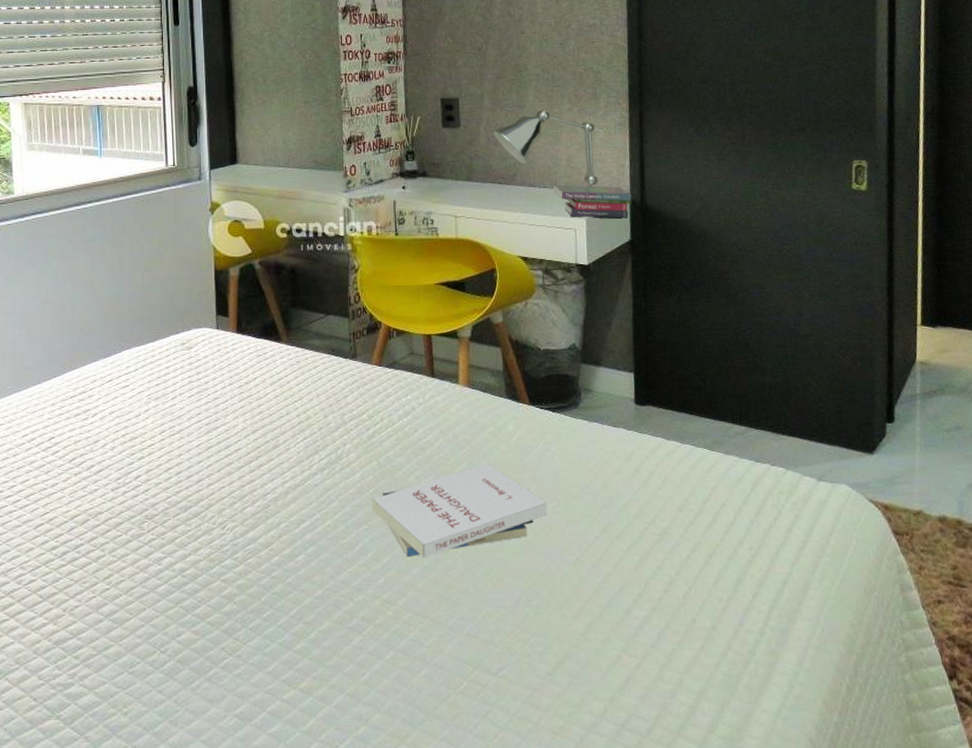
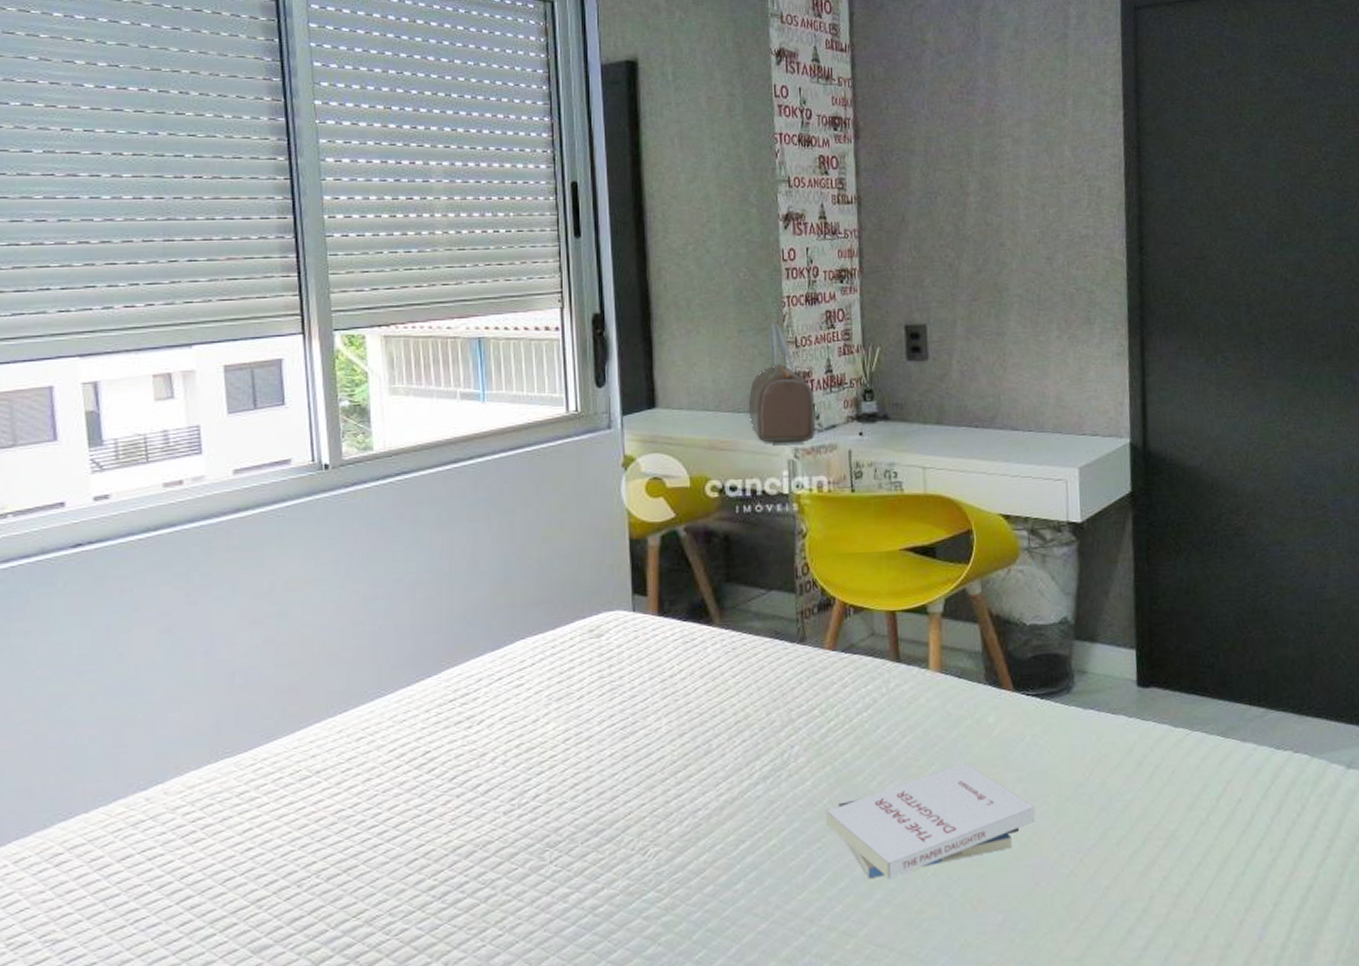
handbag: none [313,96,367,195] -> present [749,323,816,444]
desk lamp: present [492,109,604,201] -> none [967,337,1099,446]
books: present [553,184,632,219] -> none [1039,427,1133,467]

